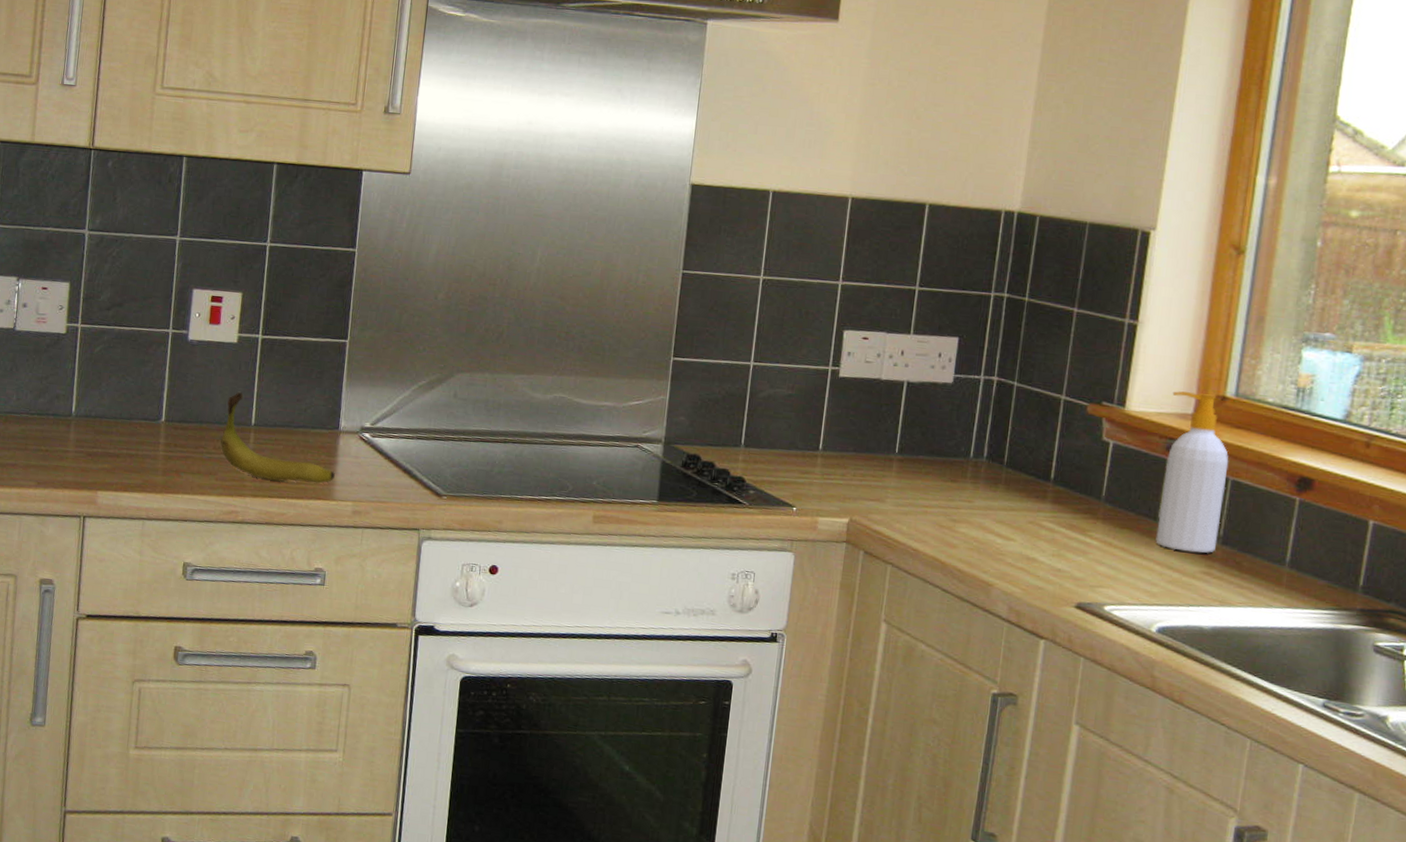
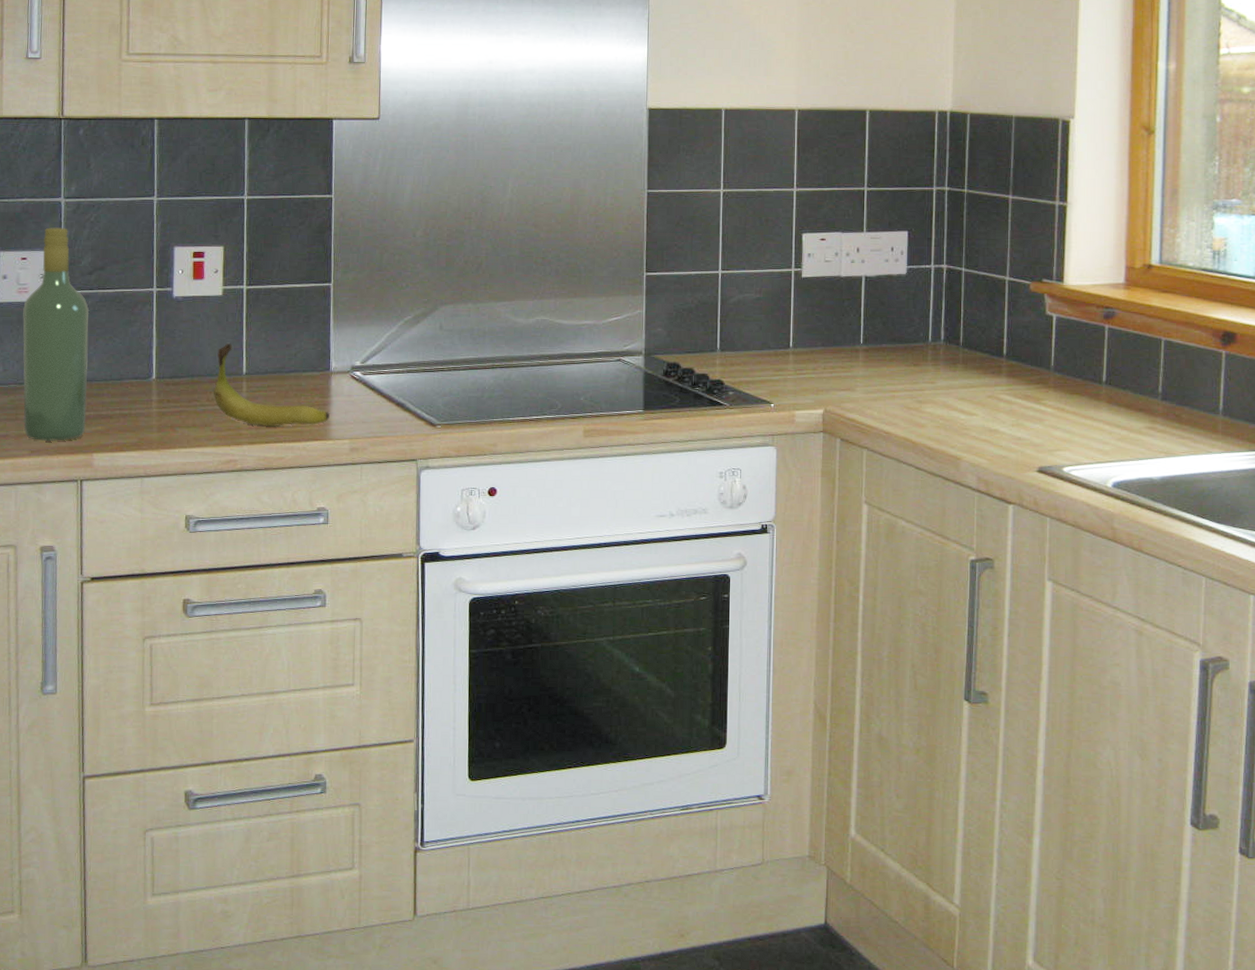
wine bottle: none [33,259,105,475] -> present [23,227,90,442]
soap bottle: present [1156,391,1229,553] -> none [1103,263,1160,410]

